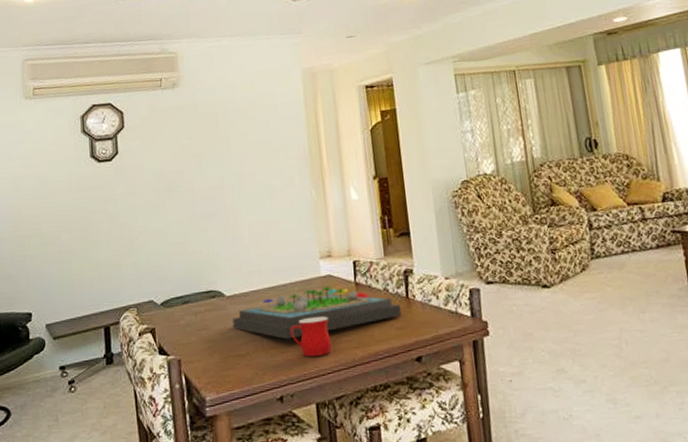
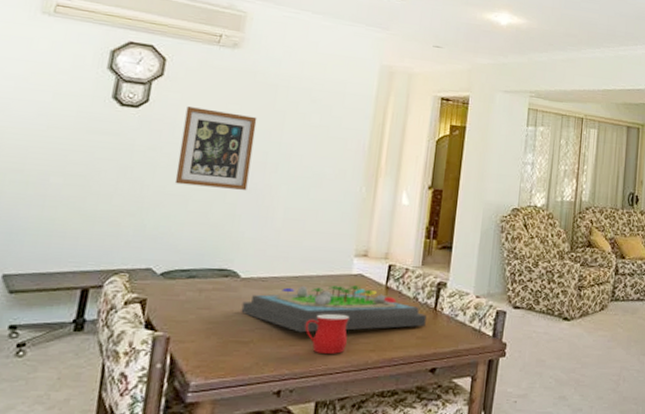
wall art: none [148,146,213,222] -> present [174,107,257,190]

